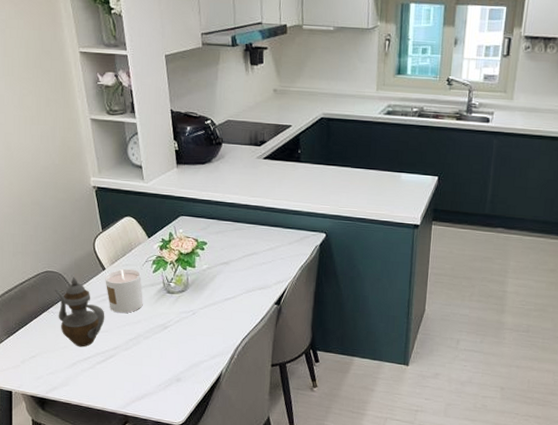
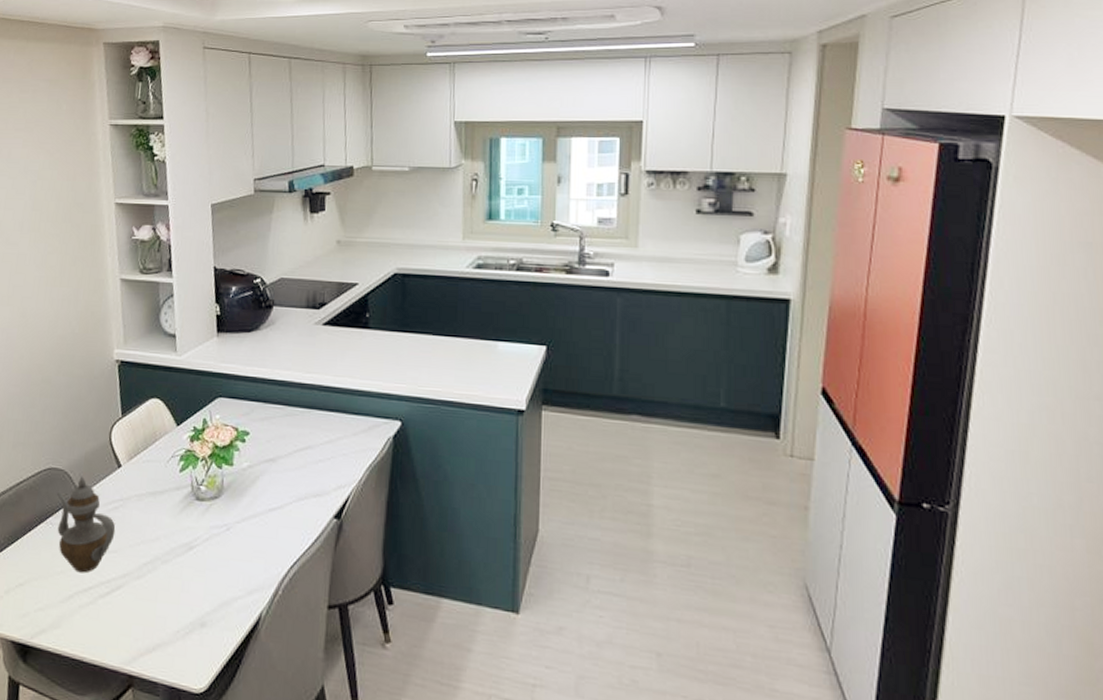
candle: present [105,268,143,314] -> none [119,465,165,527]

